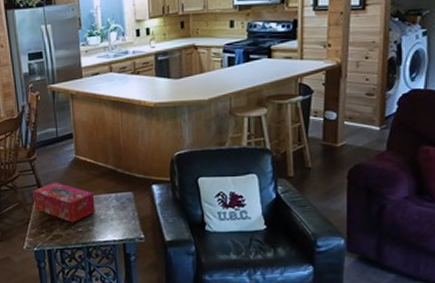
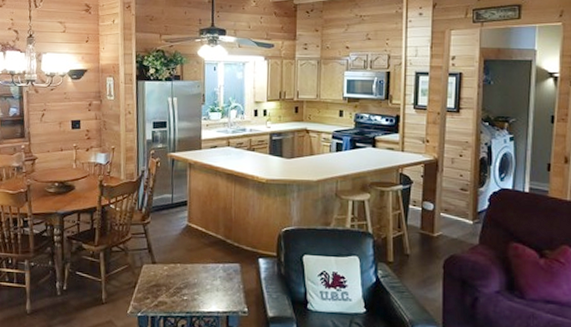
tissue box: present [33,182,95,223] -> none [143,247,203,290]

